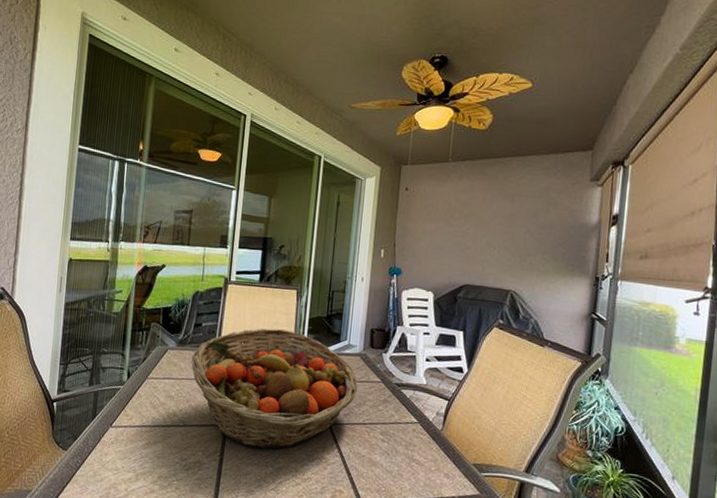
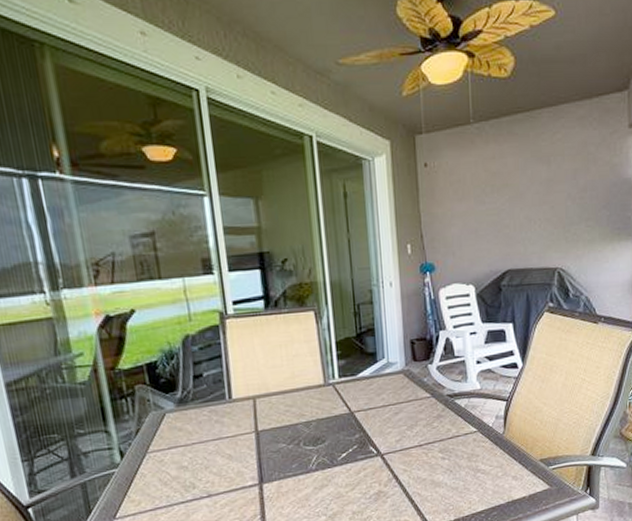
fruit basket: present [191,328,358,450] -> none [199,360,407,501]

